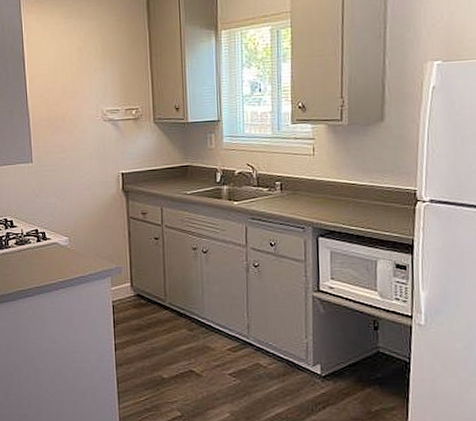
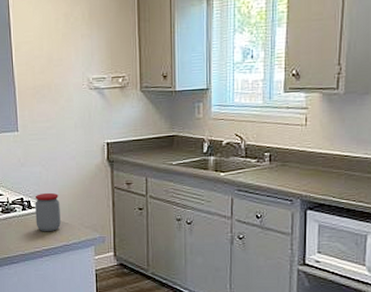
jar: none [50,223,76,264] -> present [35,192,61,232]

